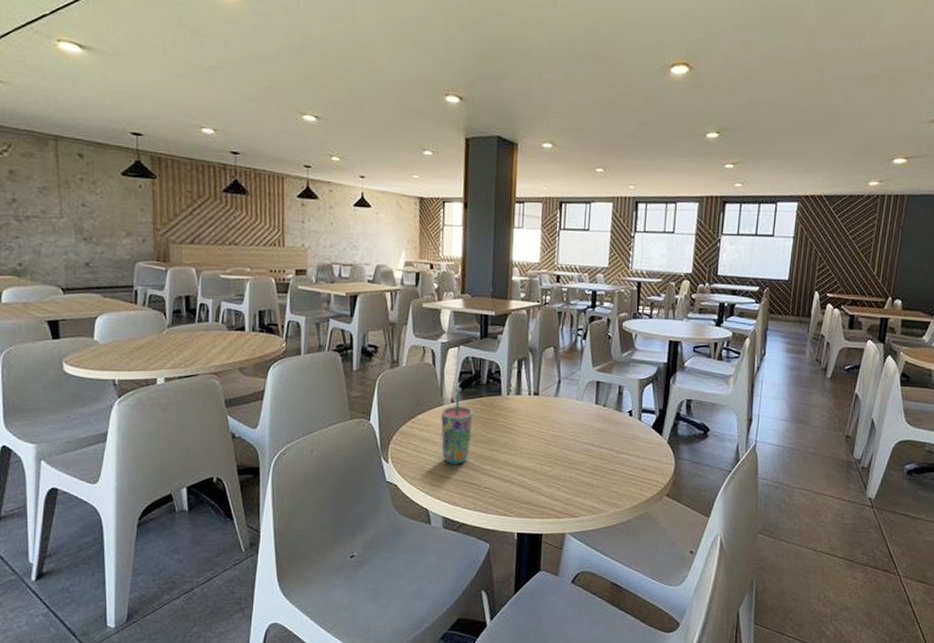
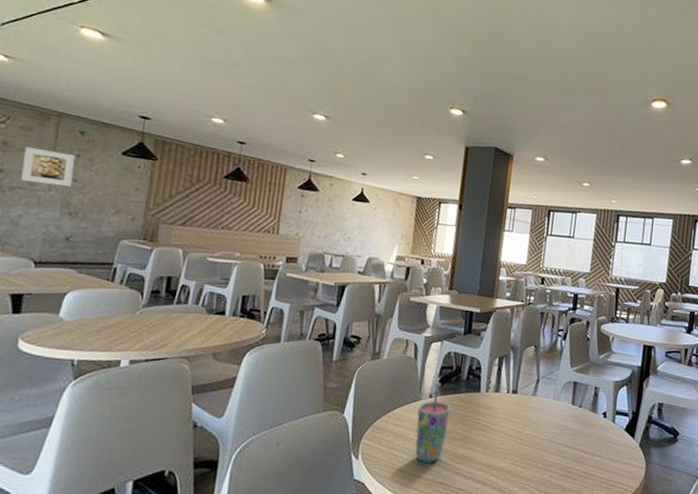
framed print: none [31,174,81,213] -> present [21,146,75,187]

